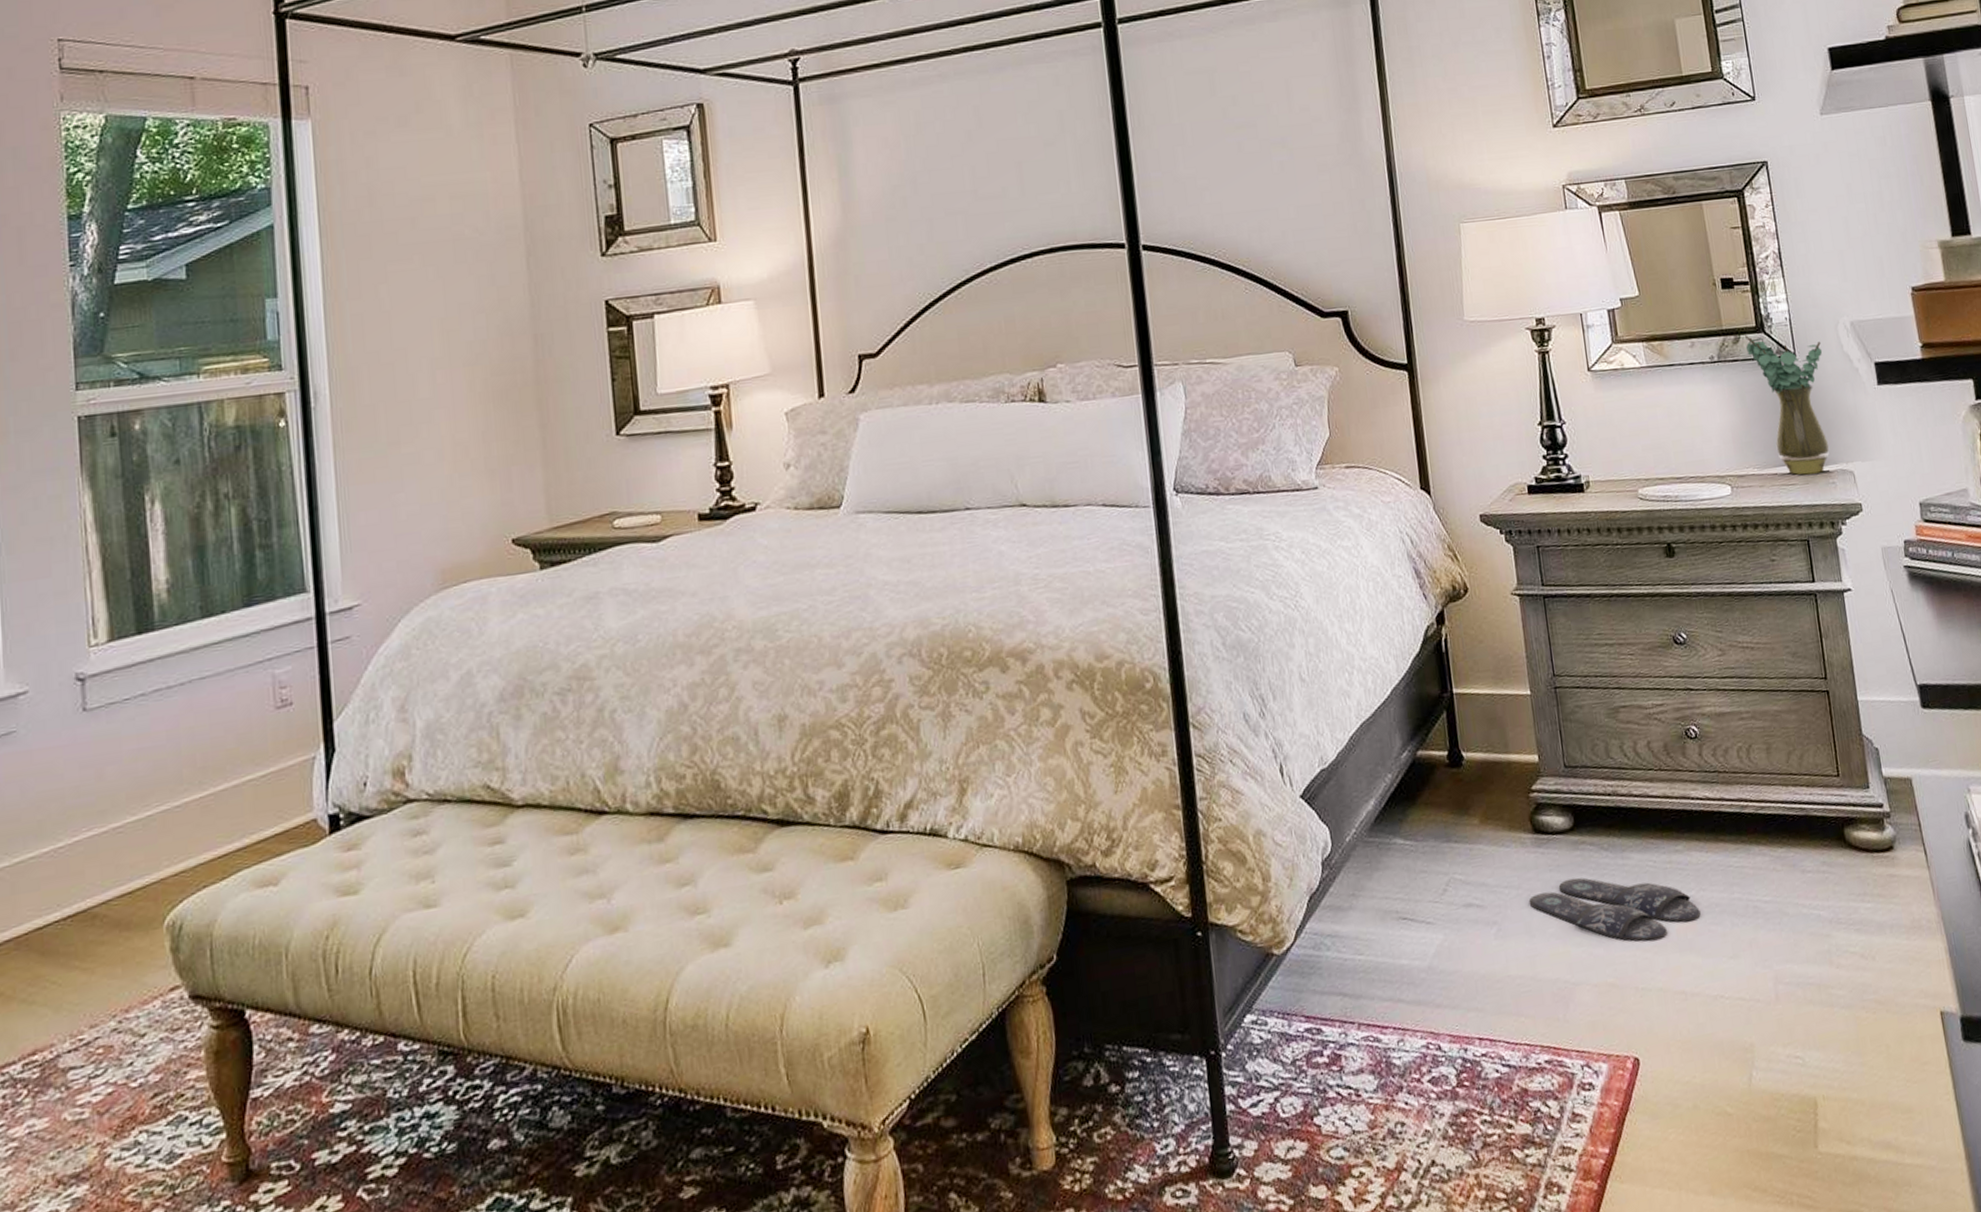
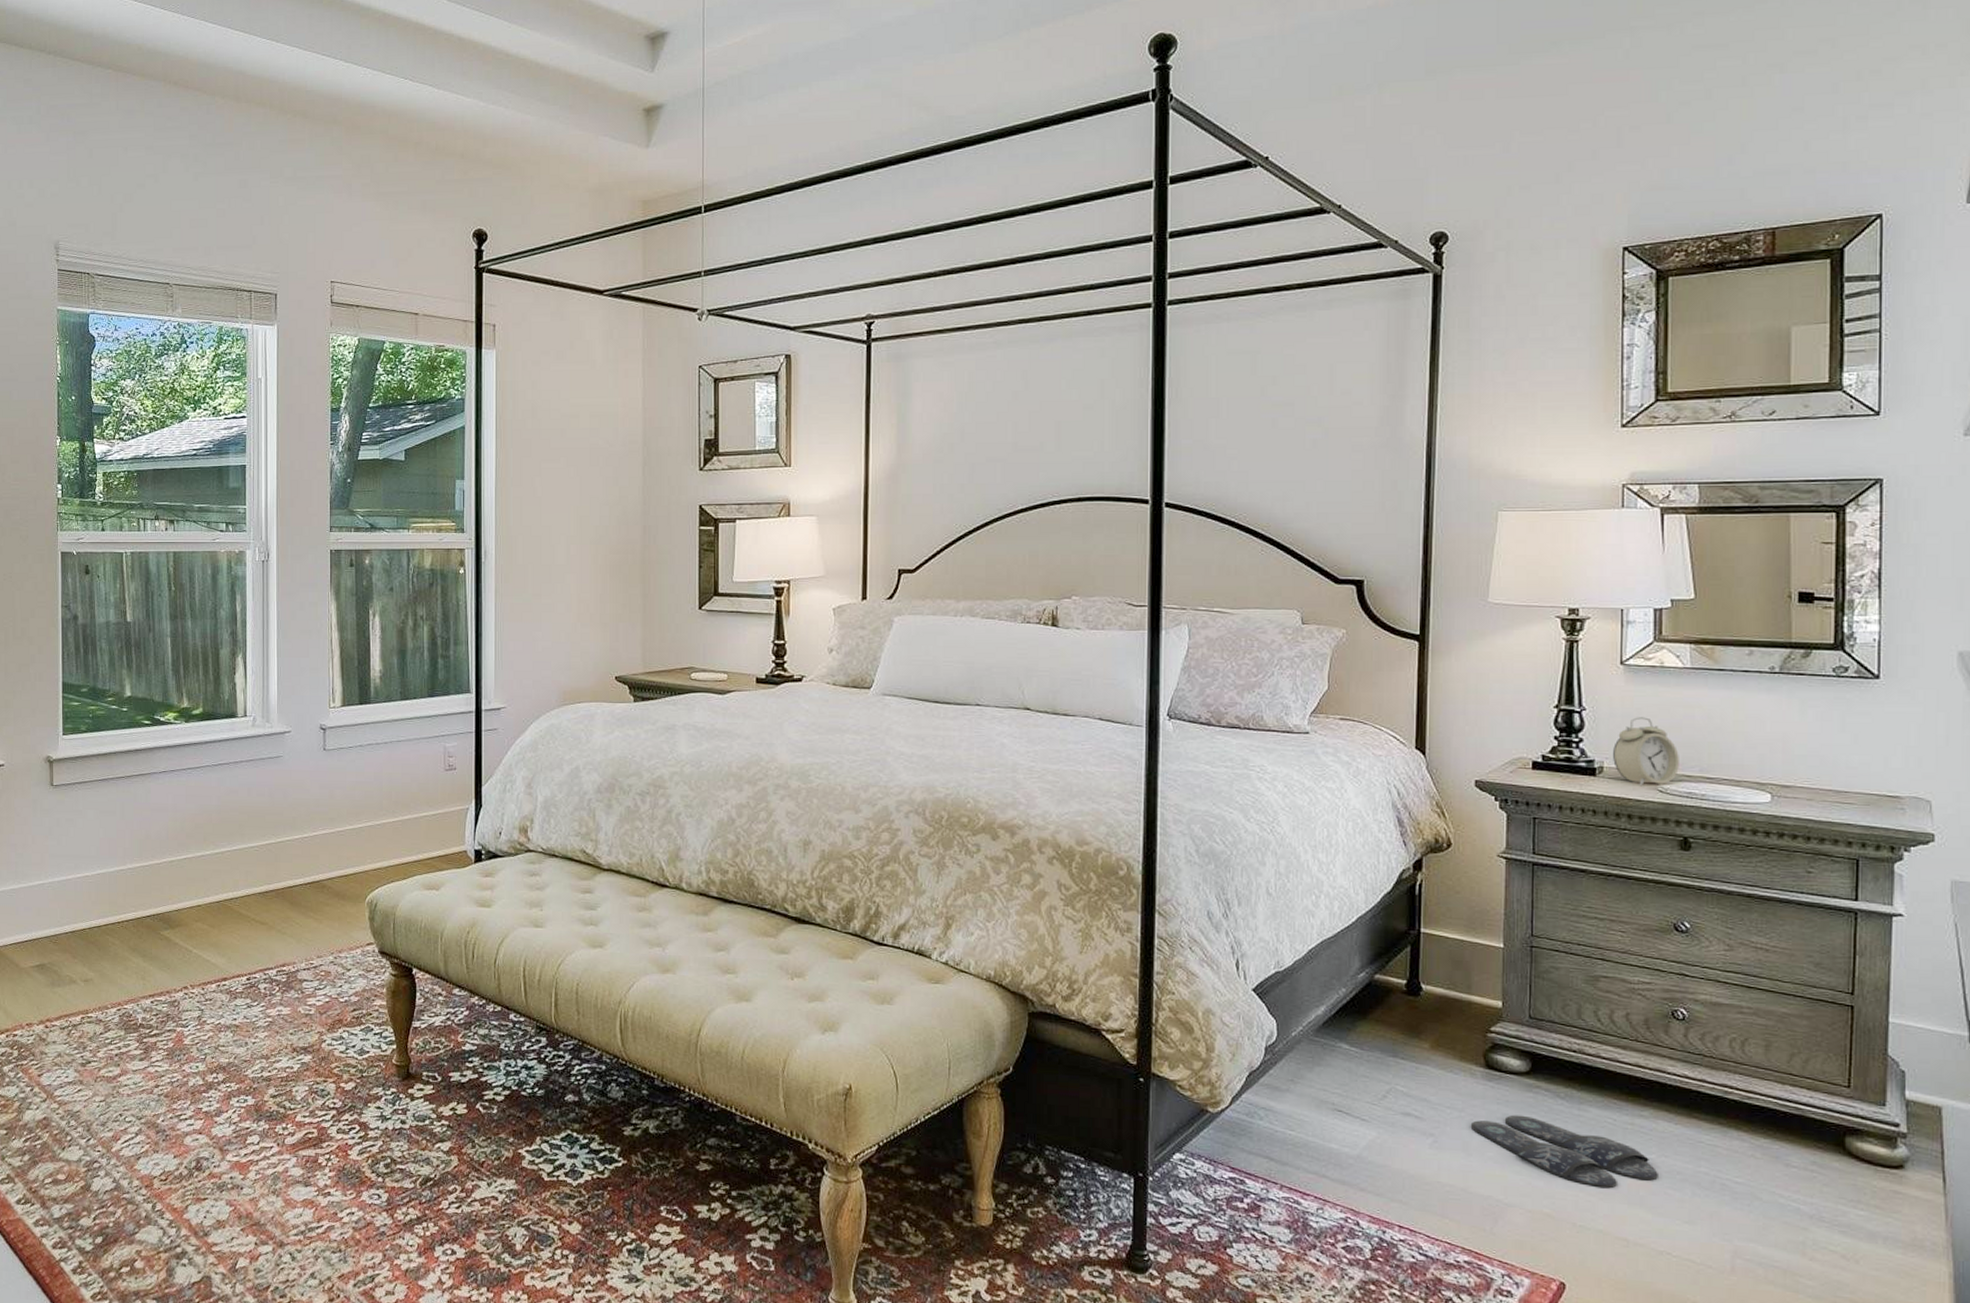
alarm clock: none [1594,423,1653,497] -> present [1613,717,1679,786]
vase: present [1745,335,1830,475] -> none [1818,651,1914,797]

